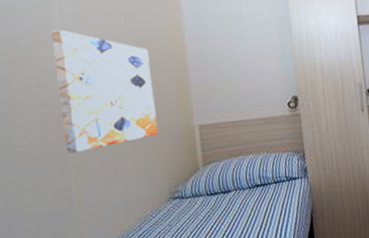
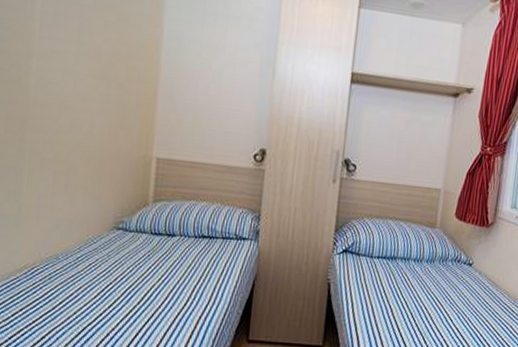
wall art: present [51,30,158,153] -> none [24,25,121,159]

